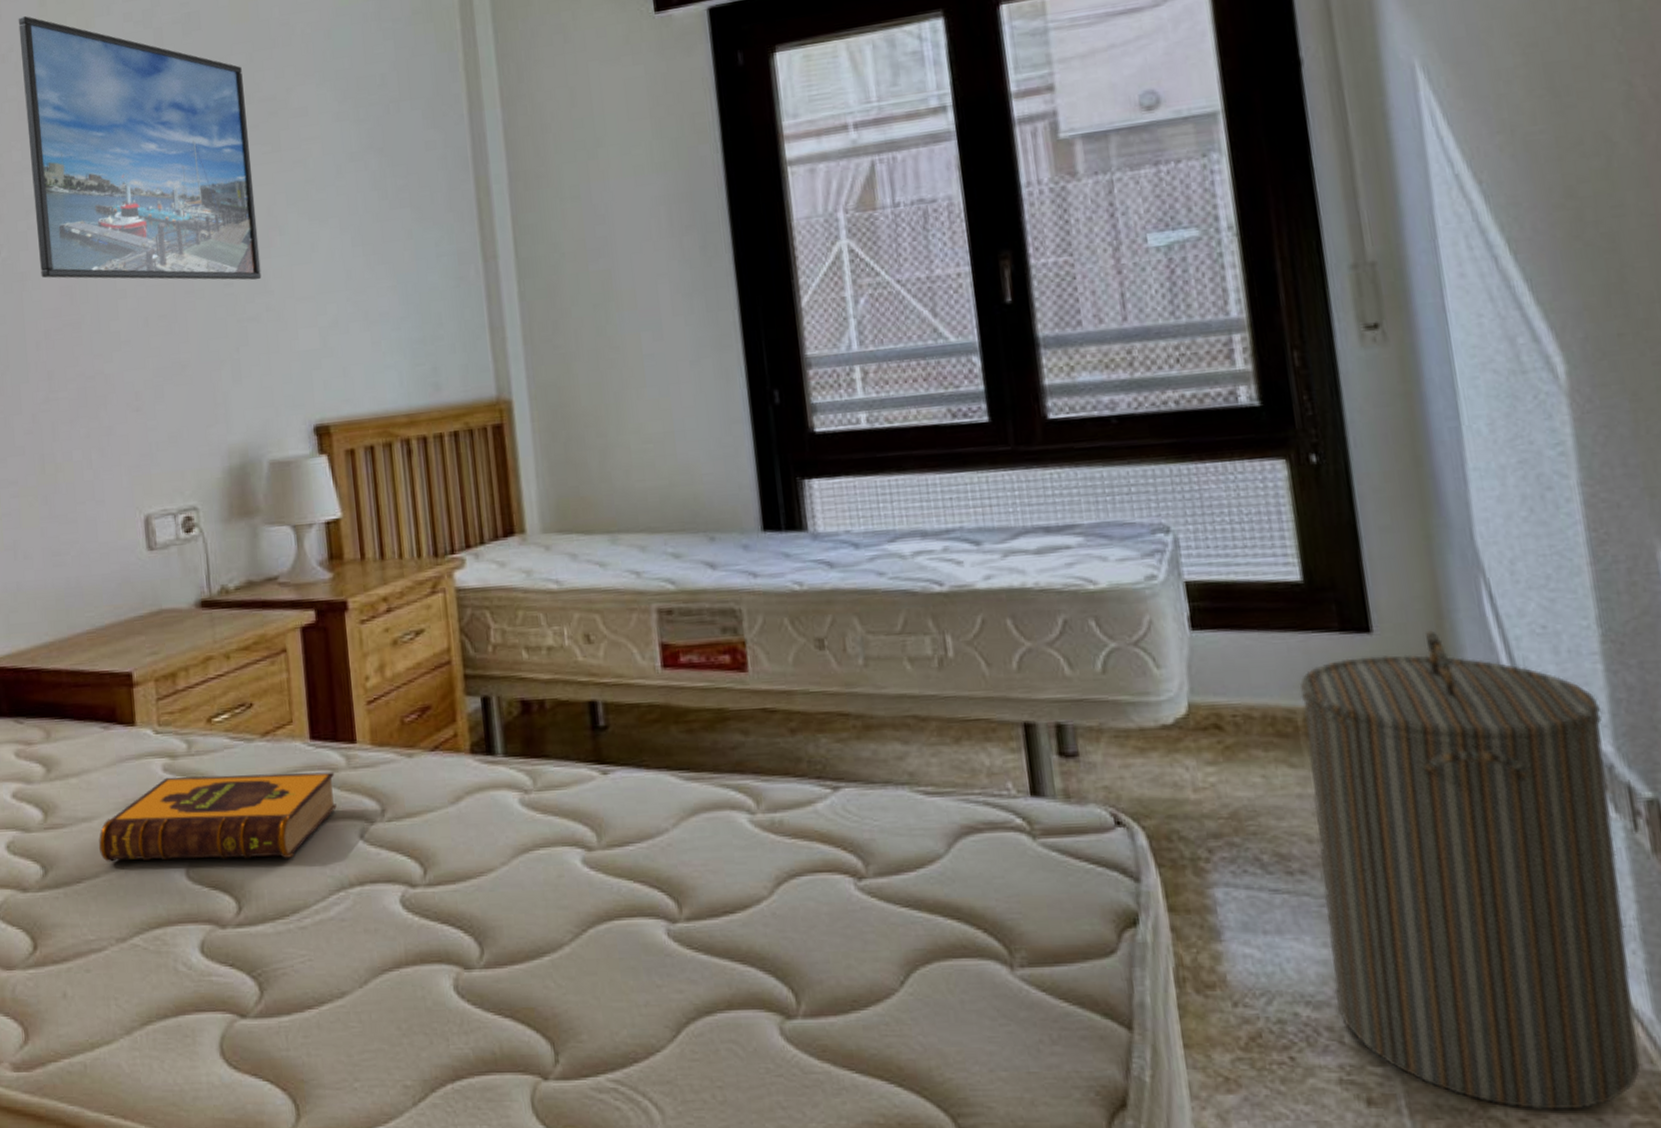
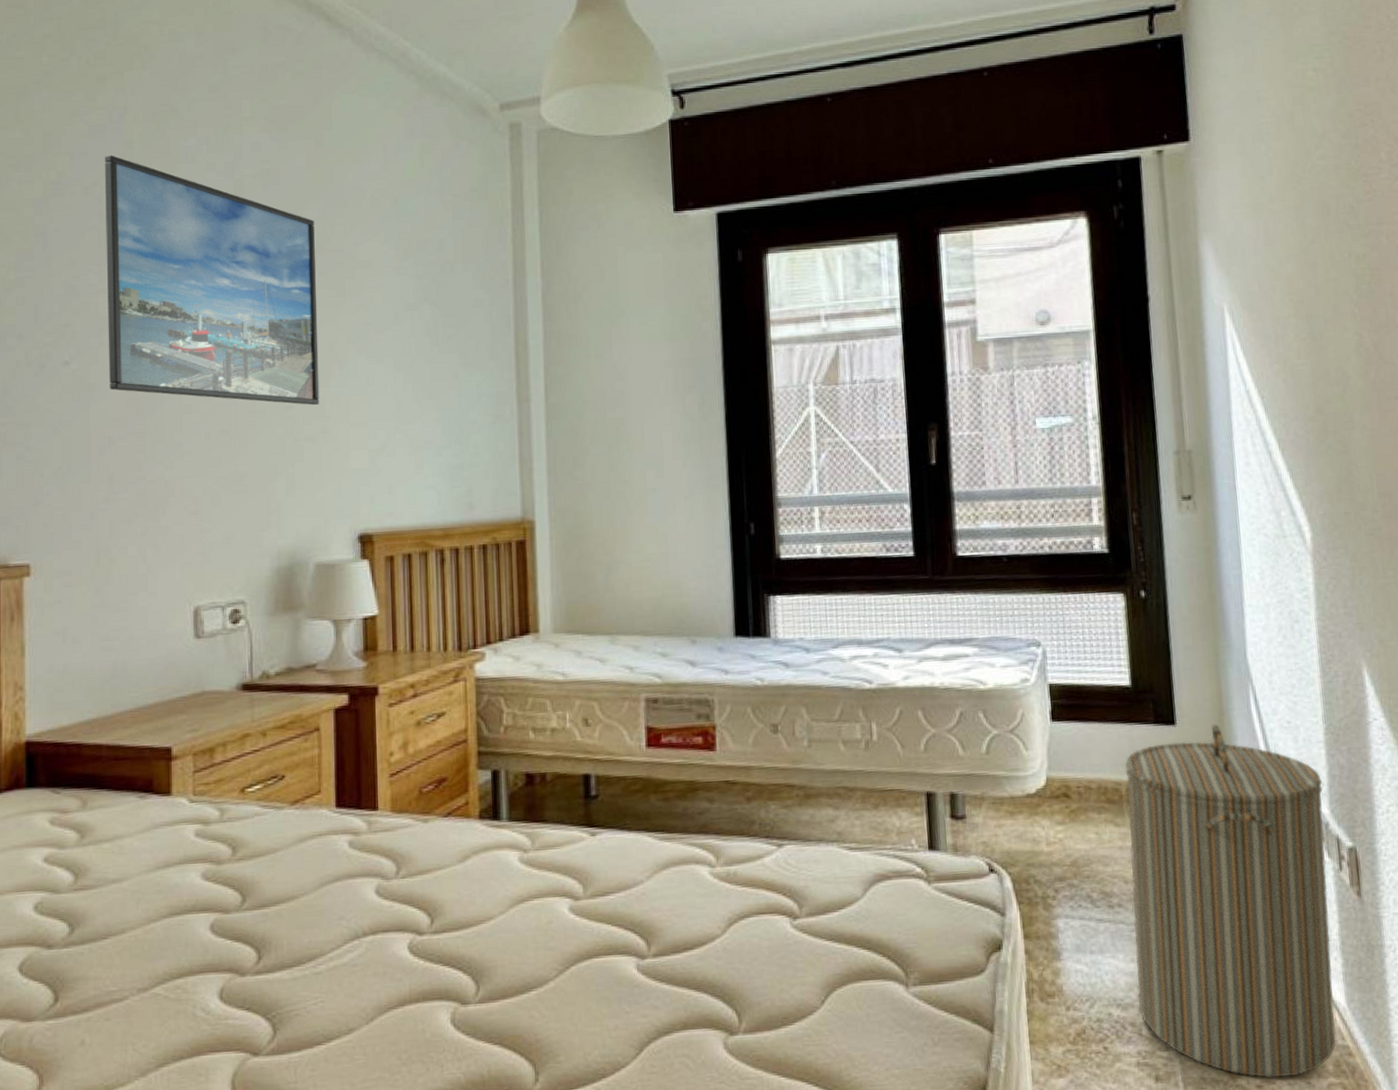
hardback book: present [99,772,337,862] -> none [128,835,357,919]

